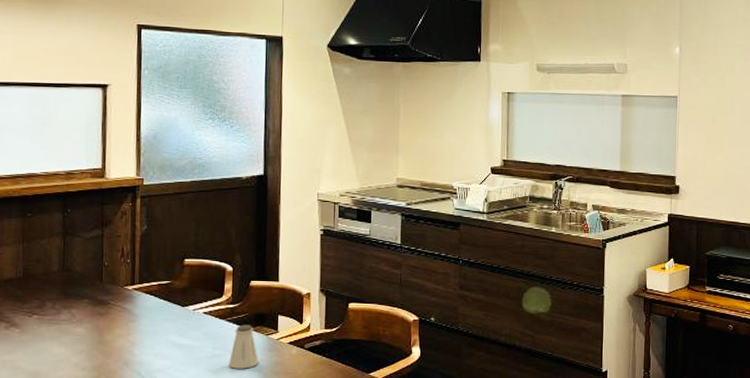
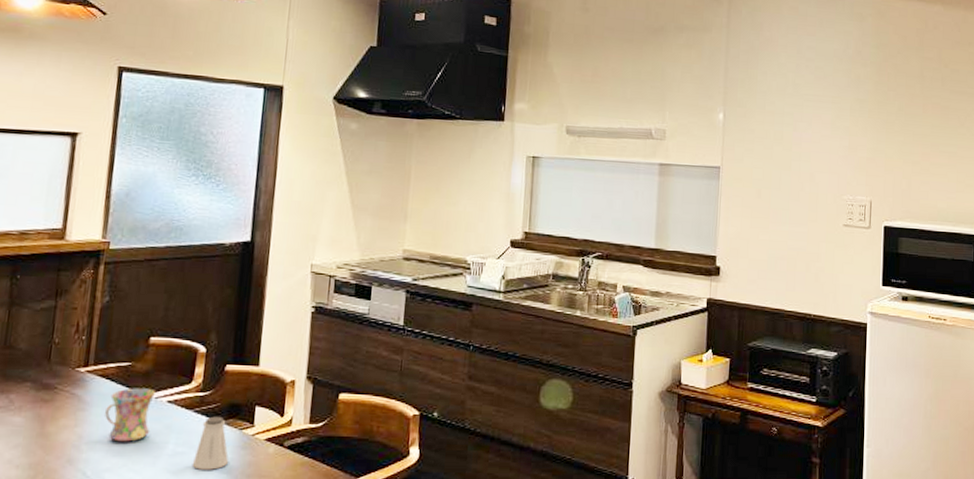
mug: none [152,302,192,347] -> present [105,388,155,442]

